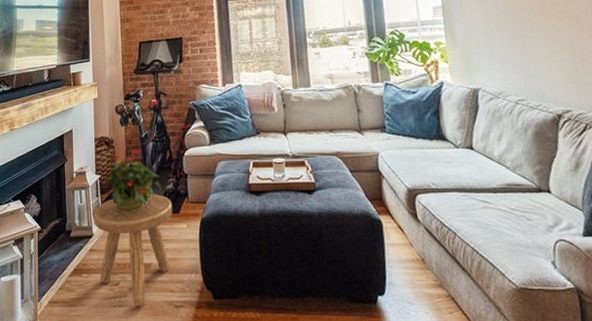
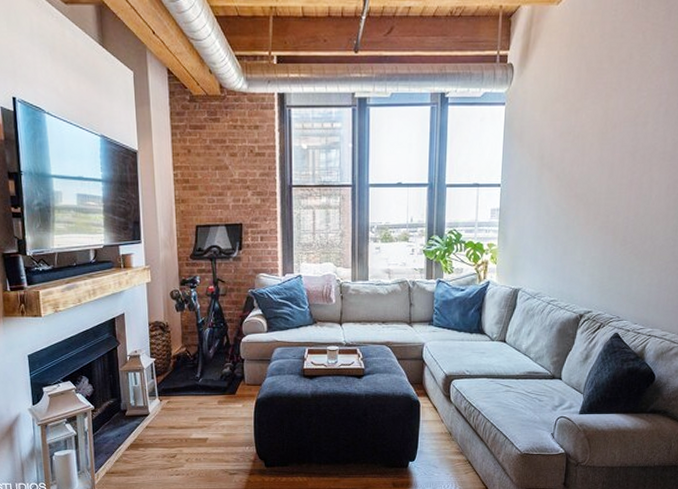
stool: present [93,194,173,306] -> none [149,377,229,474]
potted plant: present [105,150,161,211] -> none [160,335,218,392]

